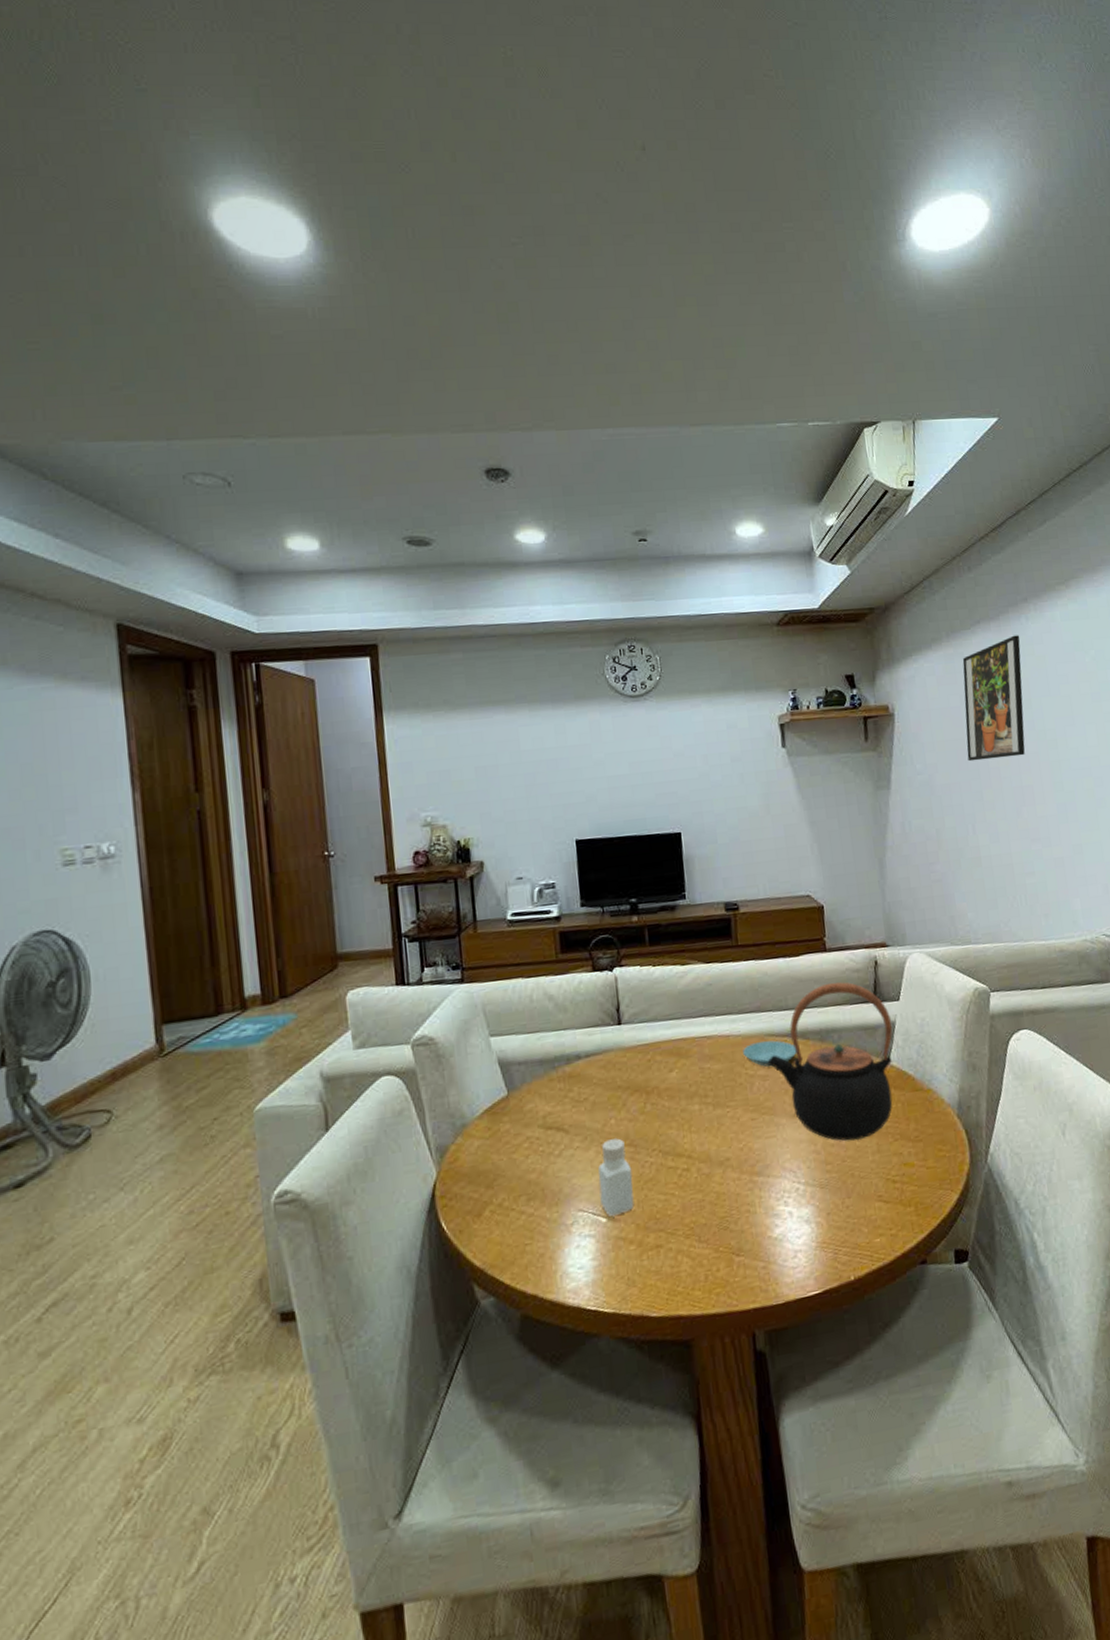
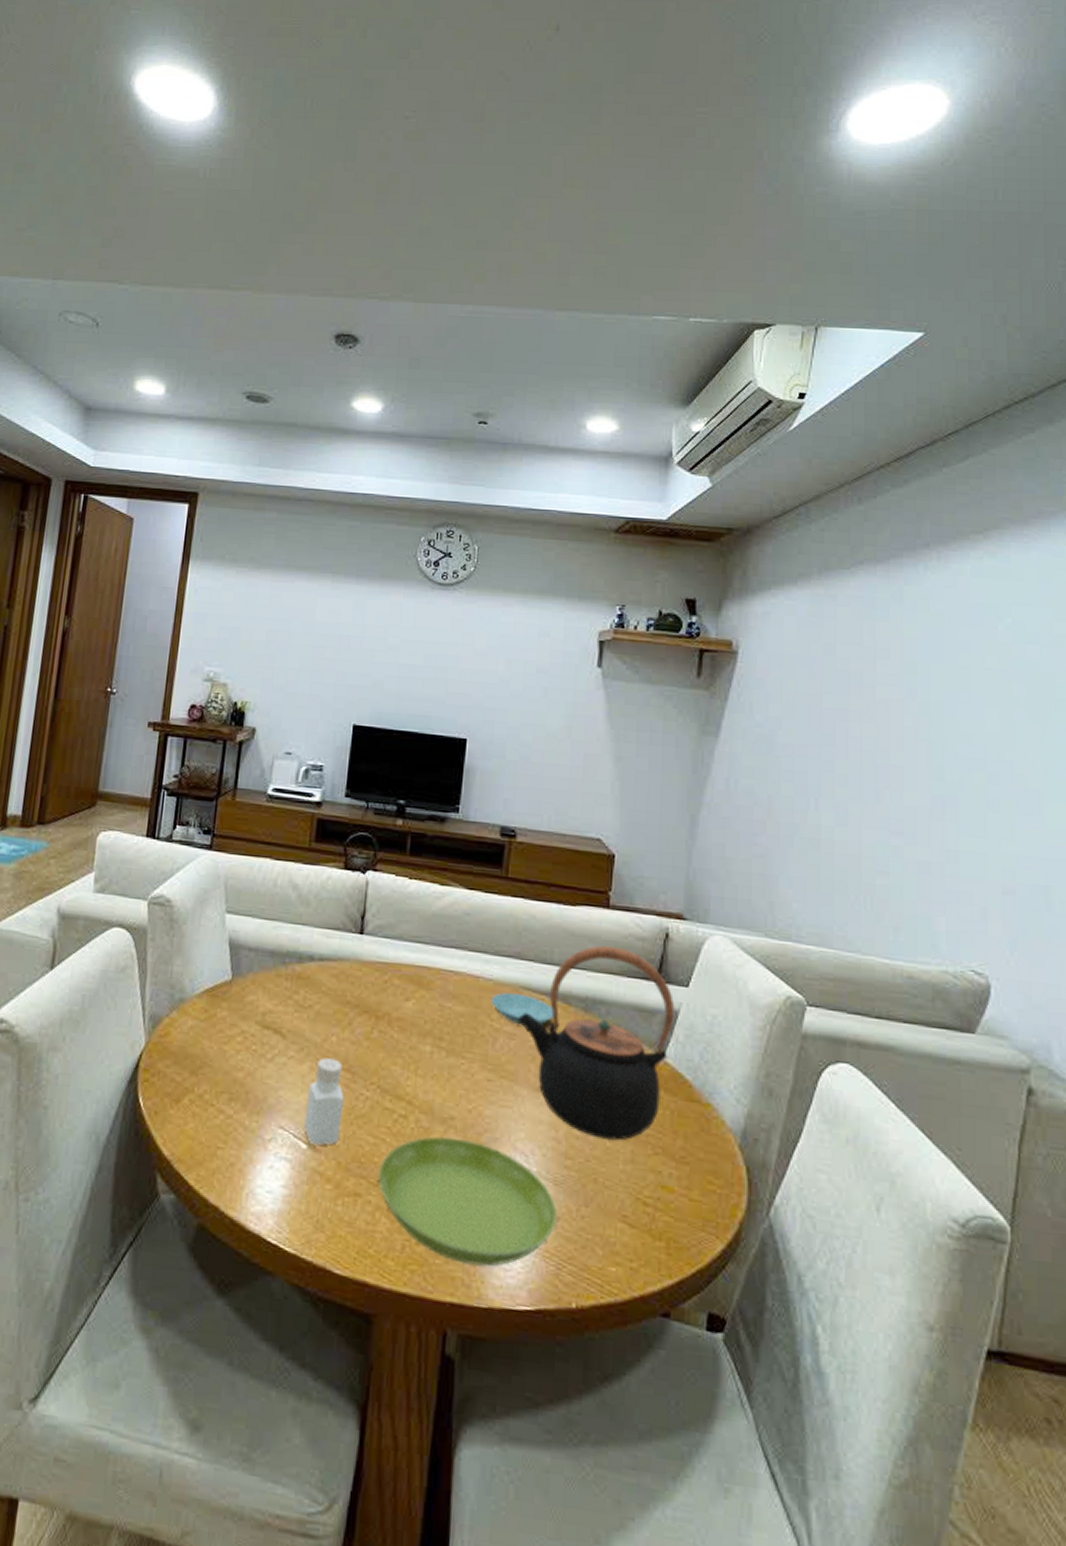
saucer: none [673,1172,828,1276] -> present [378,1136,557,1267]
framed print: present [962,635,1026,762] -> none [822,584,913,729]

